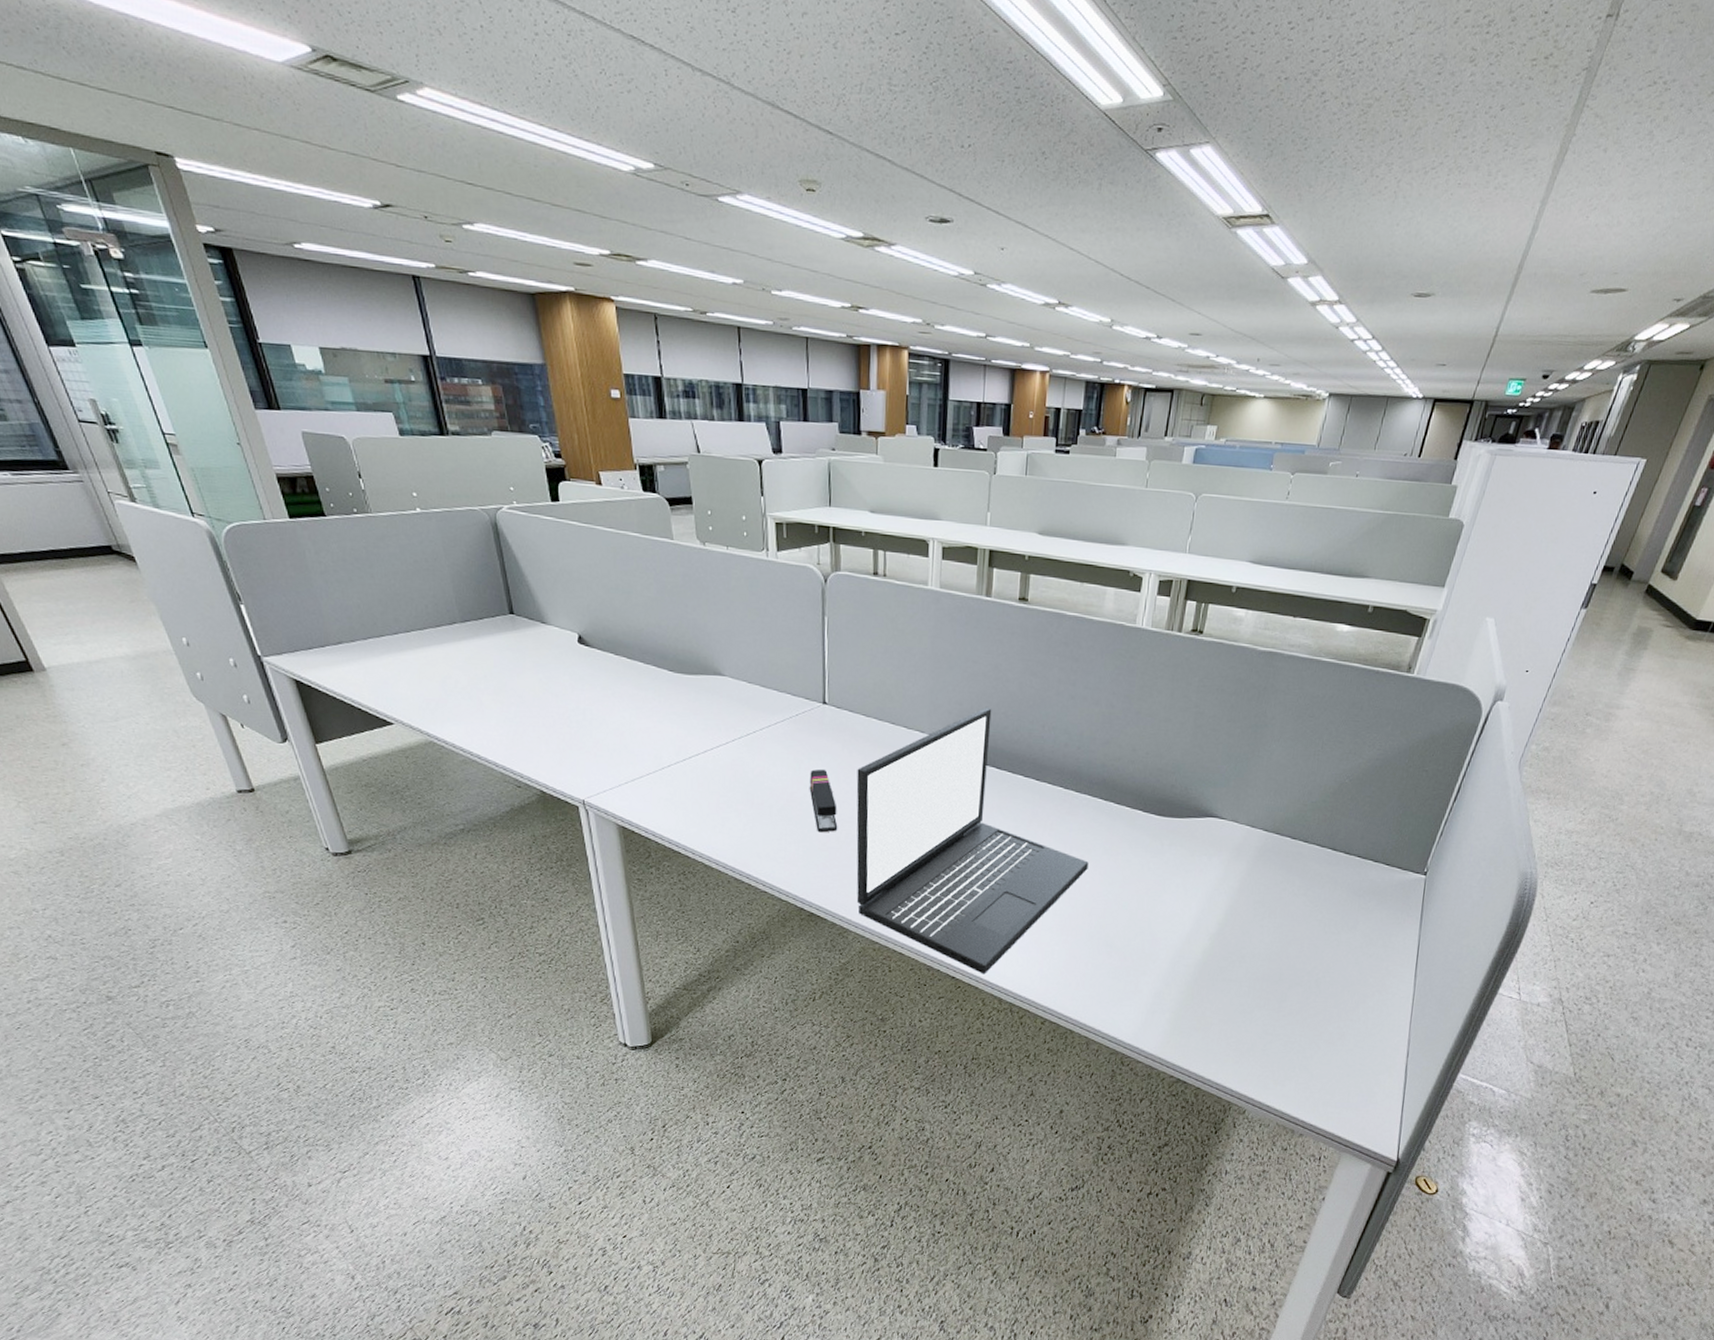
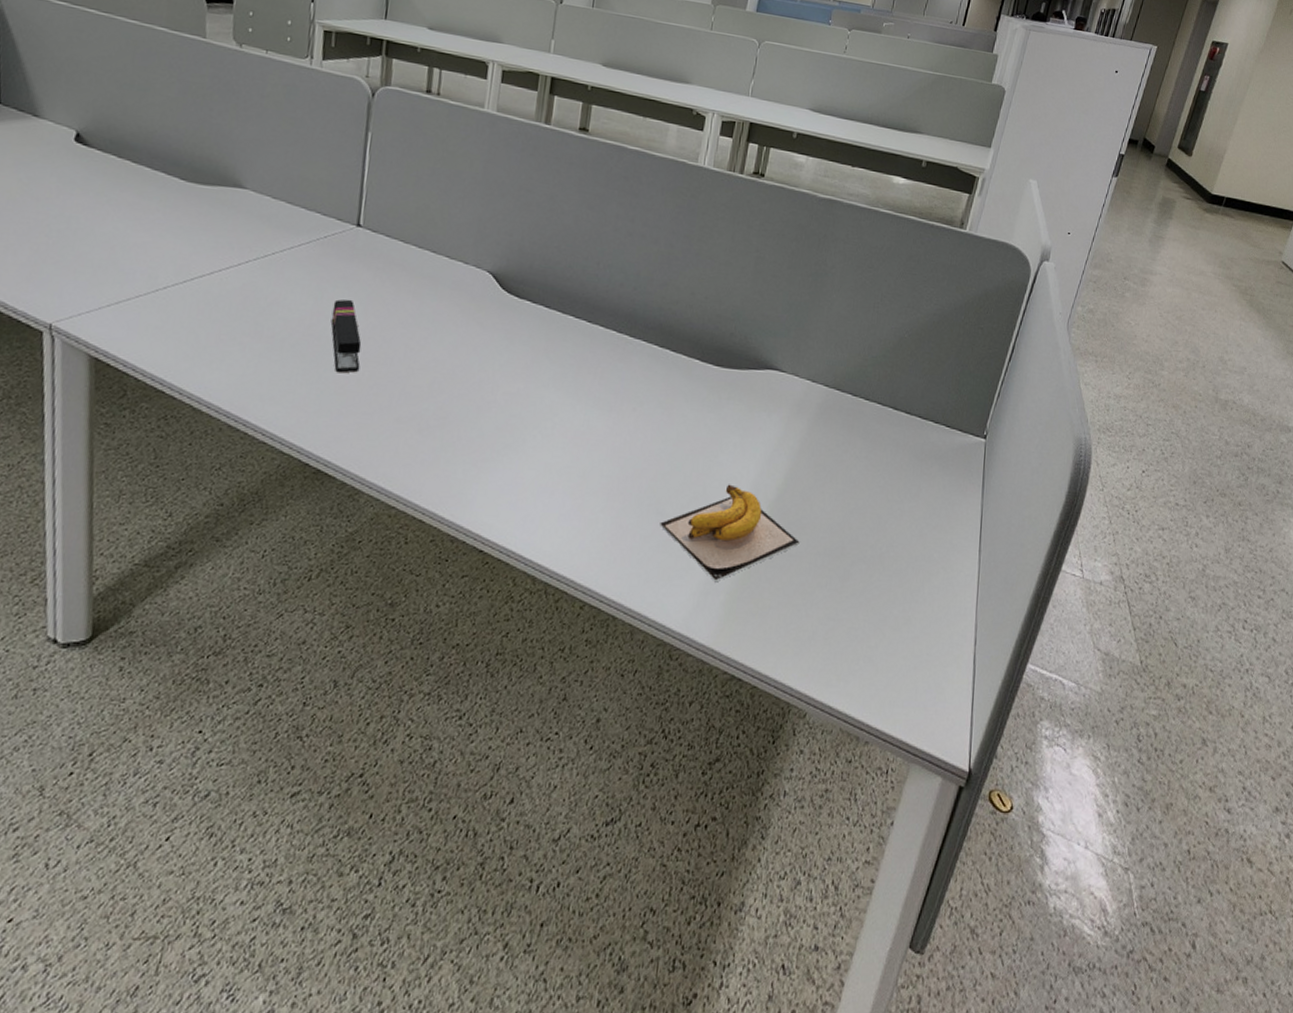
laptop: present [856,706,1089,975] -> none [374,239,641,548]
banana: none [1109,920,1241,1003] -> present [660,484,801,583]

